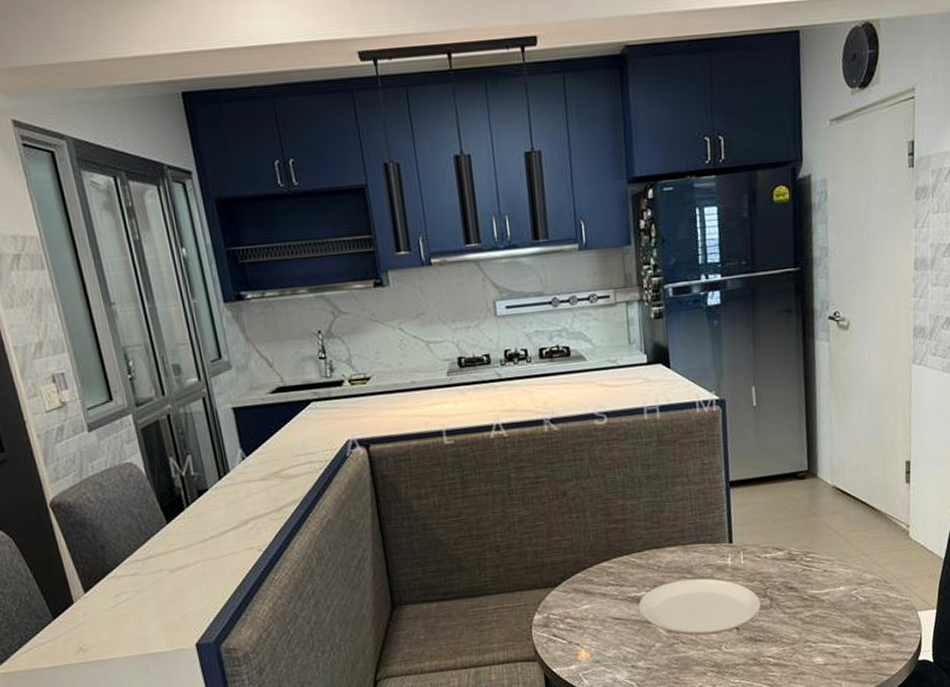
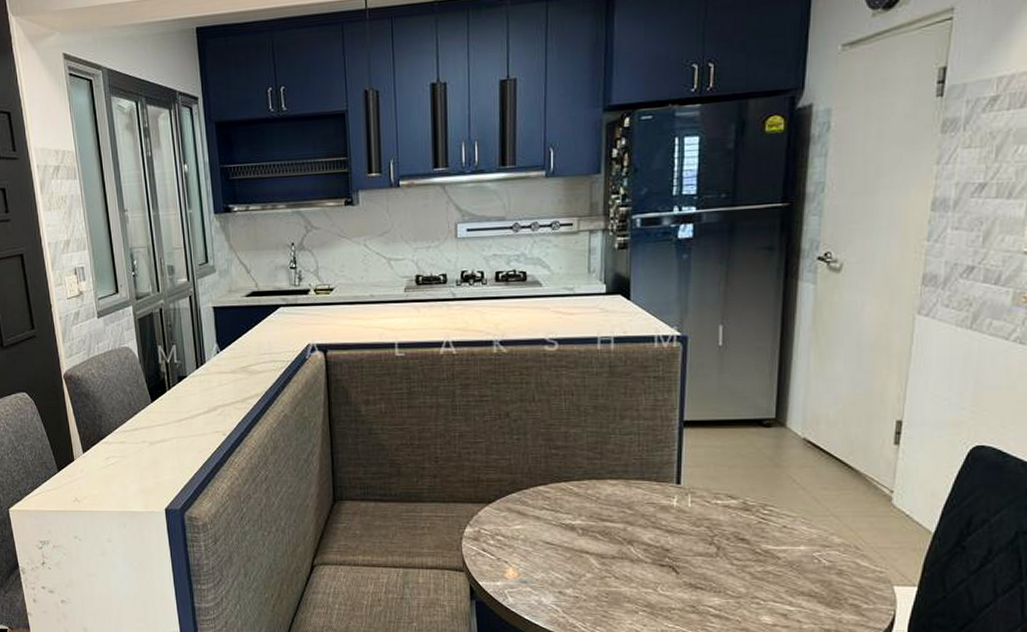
plate: present [638,578,760,636] -> none [572,515,705,574]

